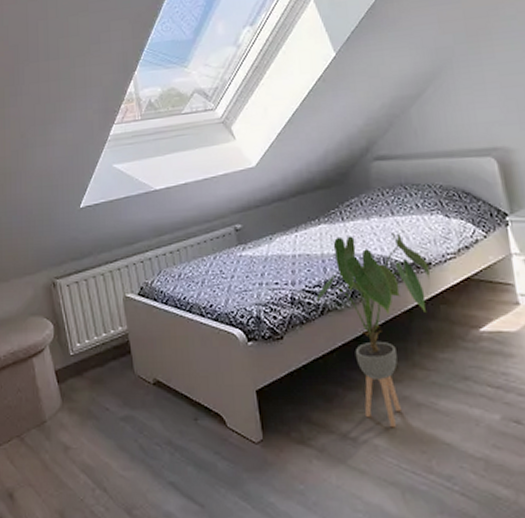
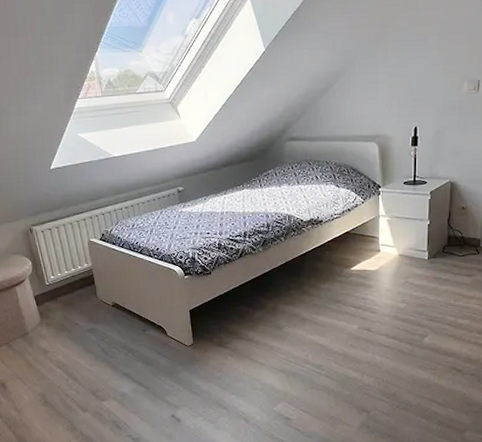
house plant: present [313,231,430,428] -> none [235,196,321,335]

